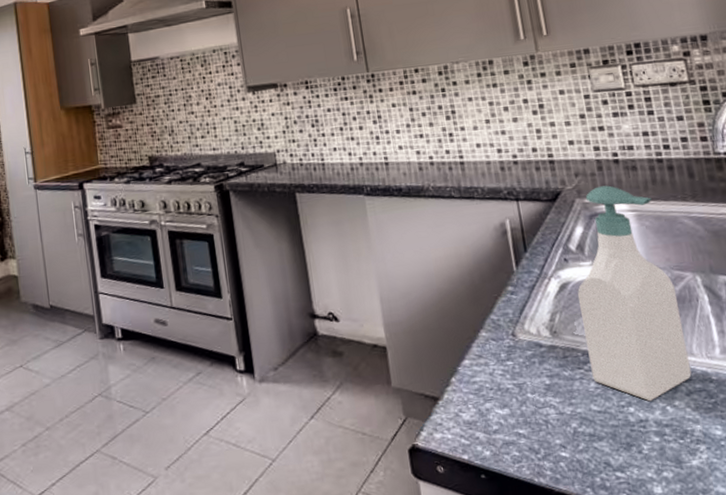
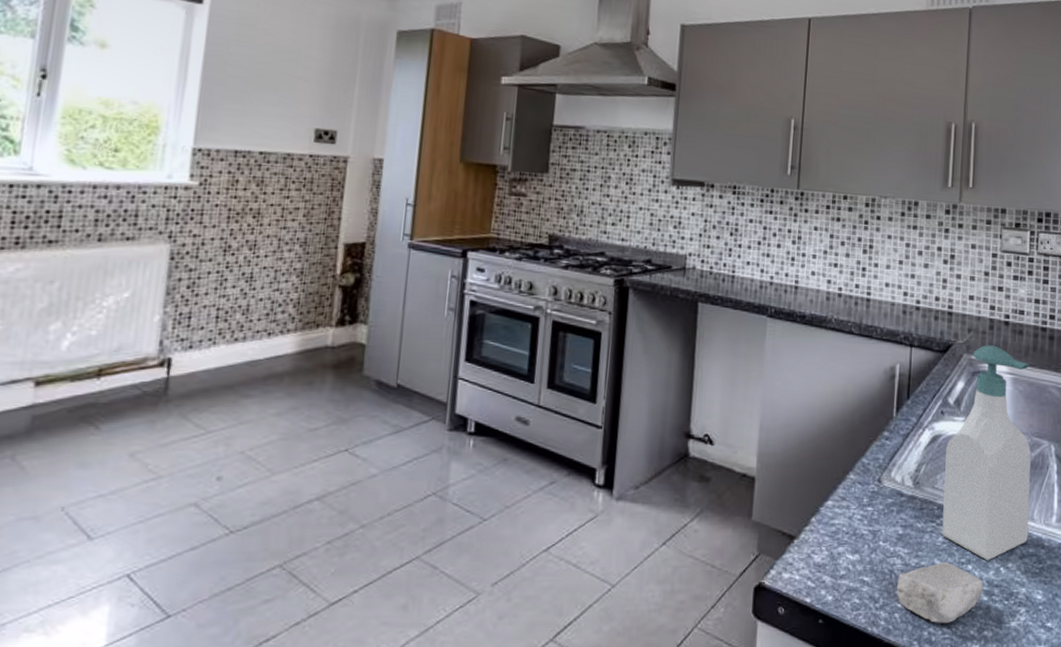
soap bar: none [555,406,652,469] -> present [896,561,983,623]

